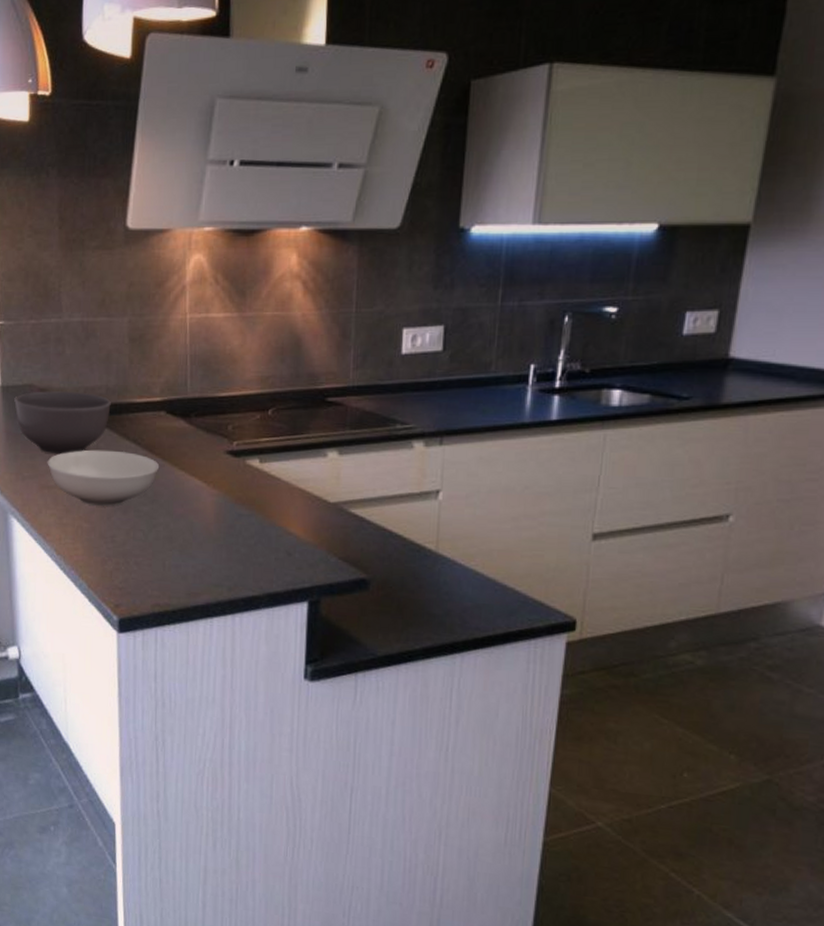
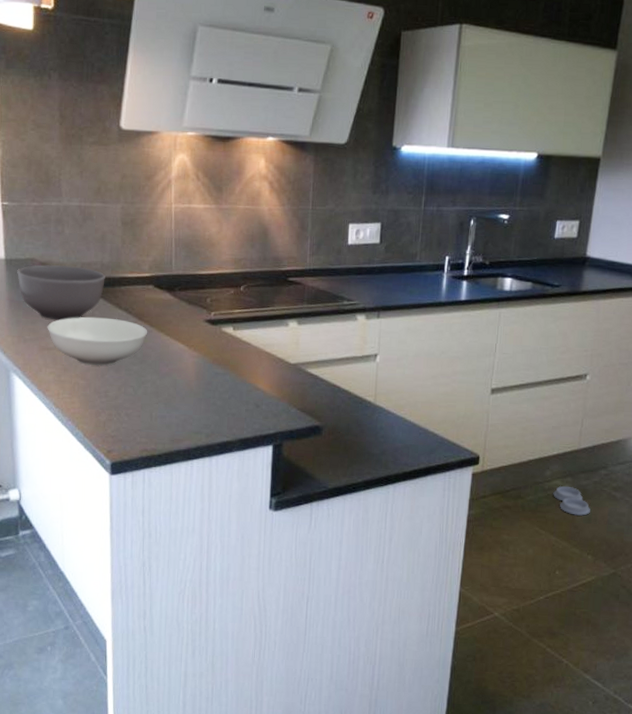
pet bowl: none [679,661,734,702] -> present [553,485,590,516]

